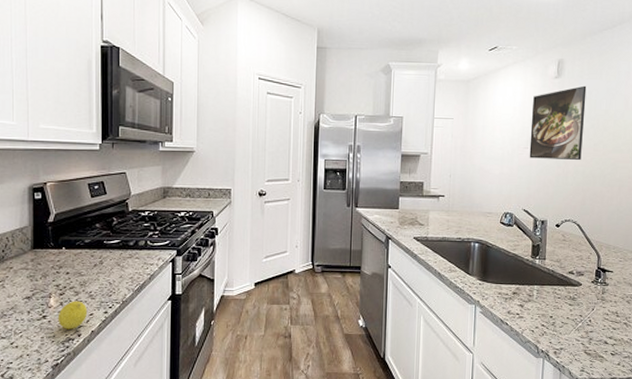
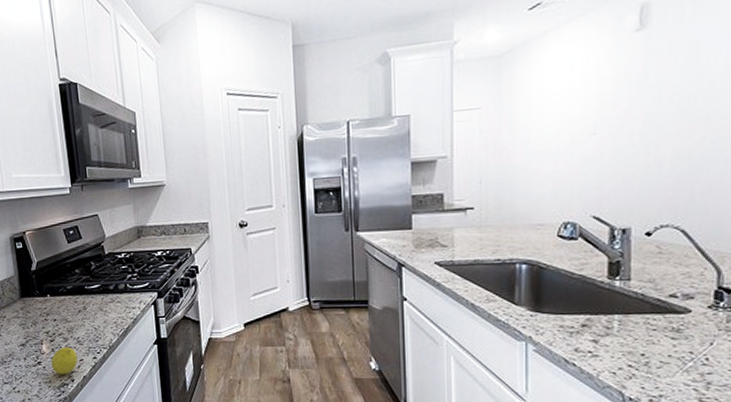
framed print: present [529,85,587,160] -> none [598,34,691,147]

